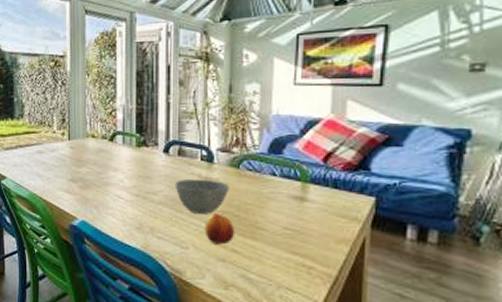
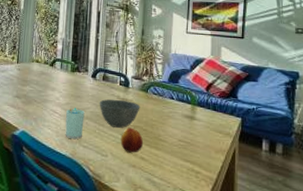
cup: none [134,191,157,230] -> present [65,108,85,140]

